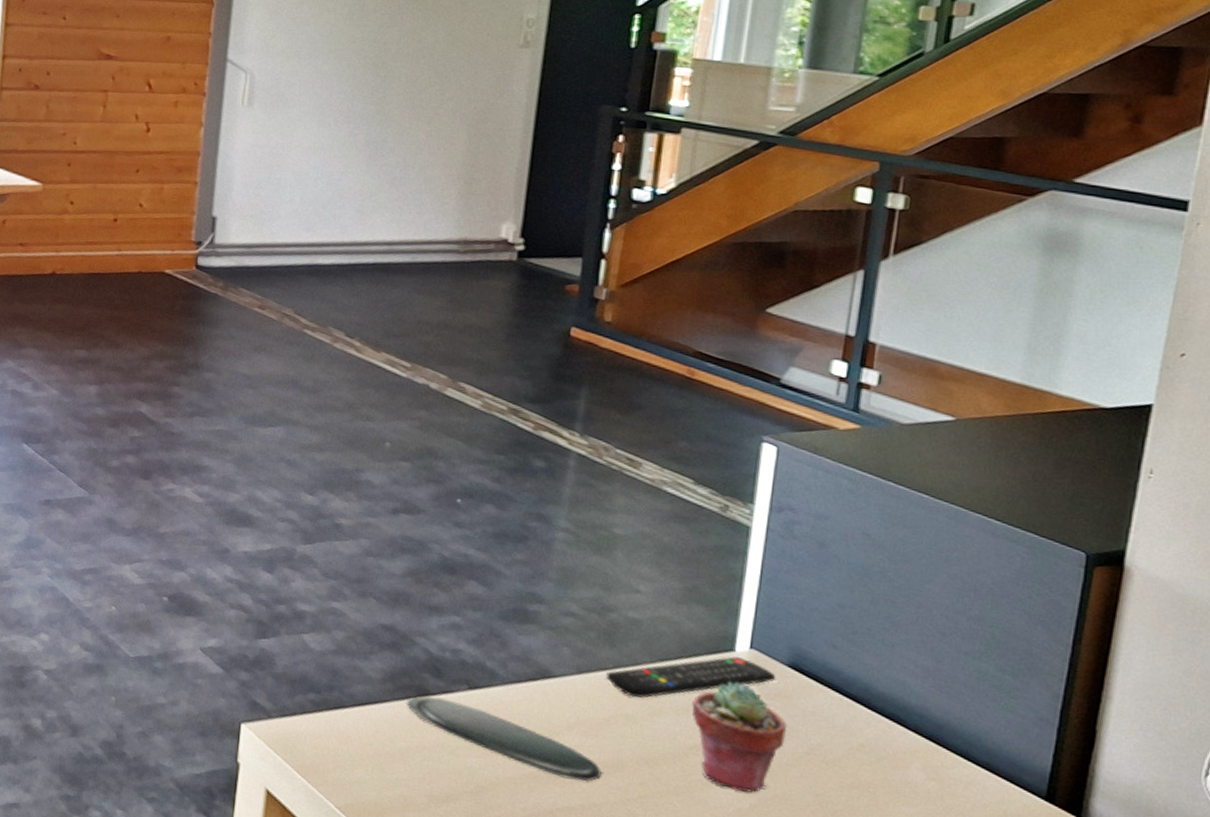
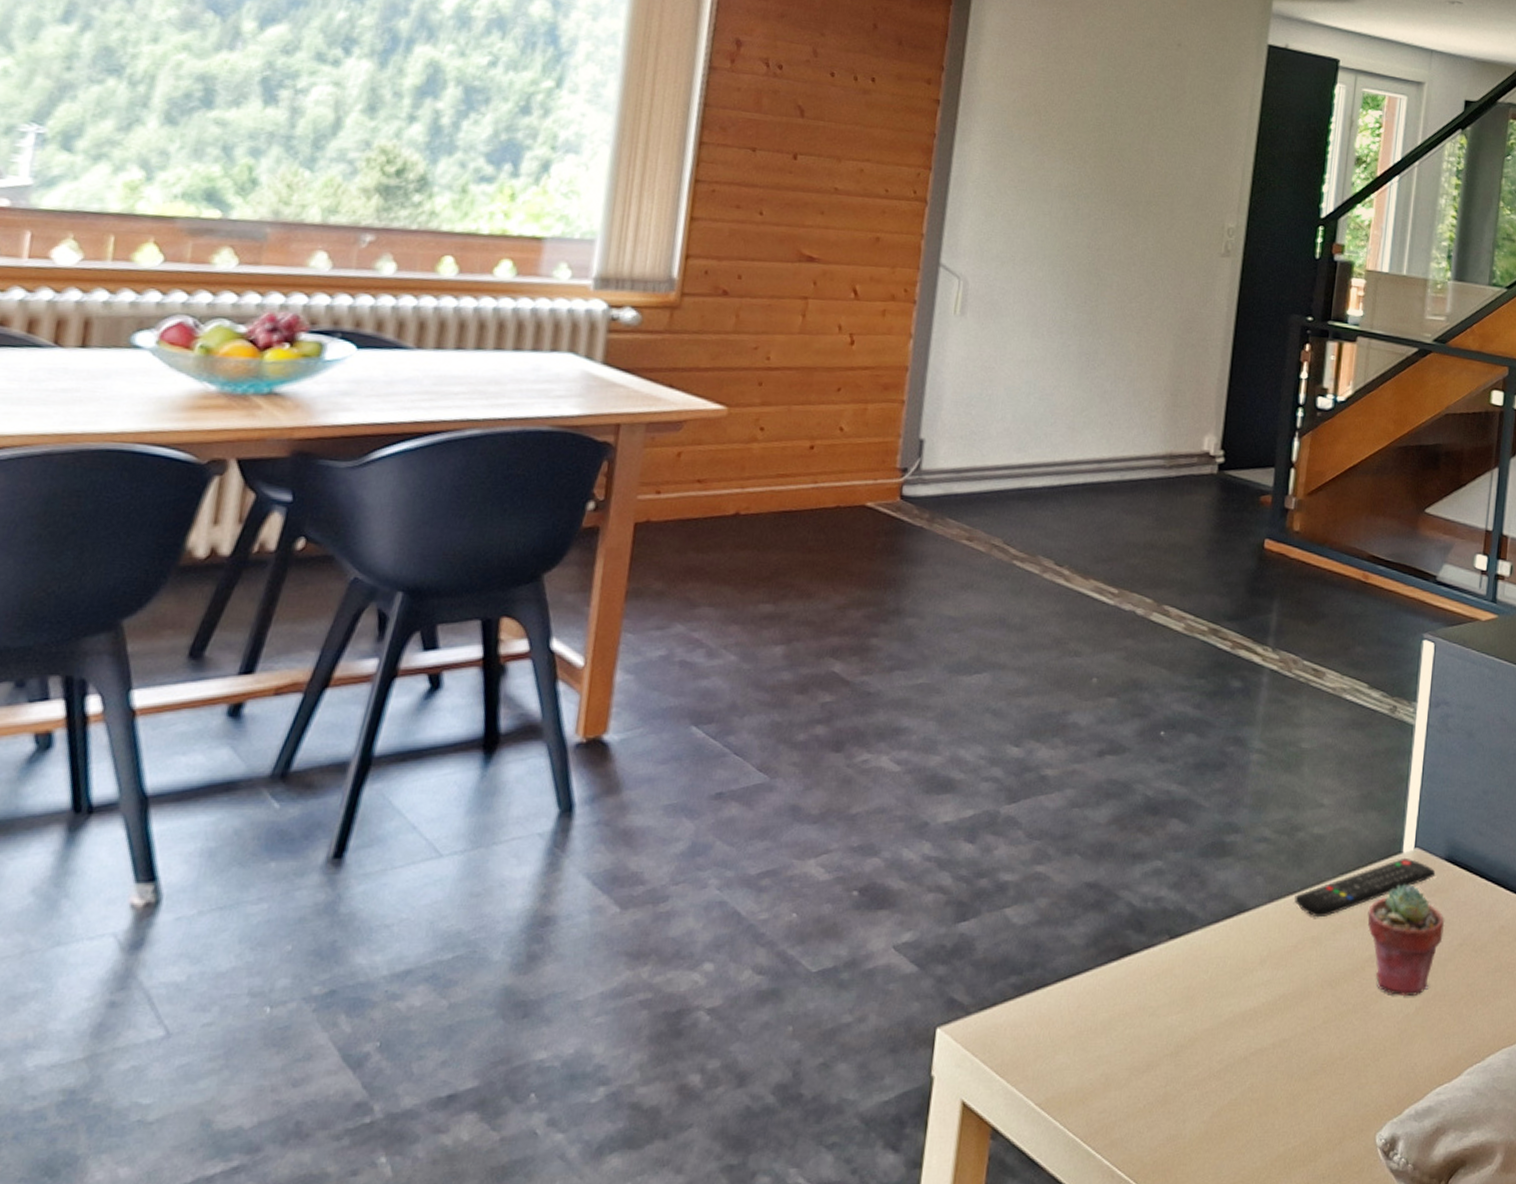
oval tray: present [407,696,602,782] -> none [1110,955,1290,1018]

